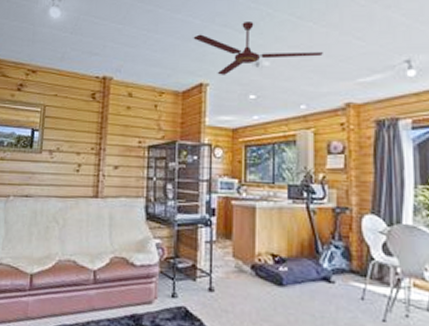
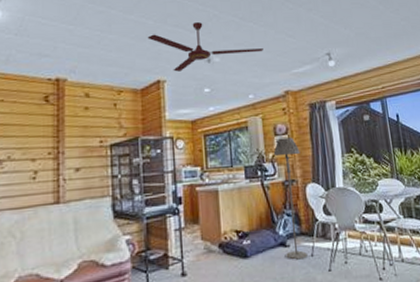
floor lamp: none [324,157,359,301] -> present [273,137,307,260]

